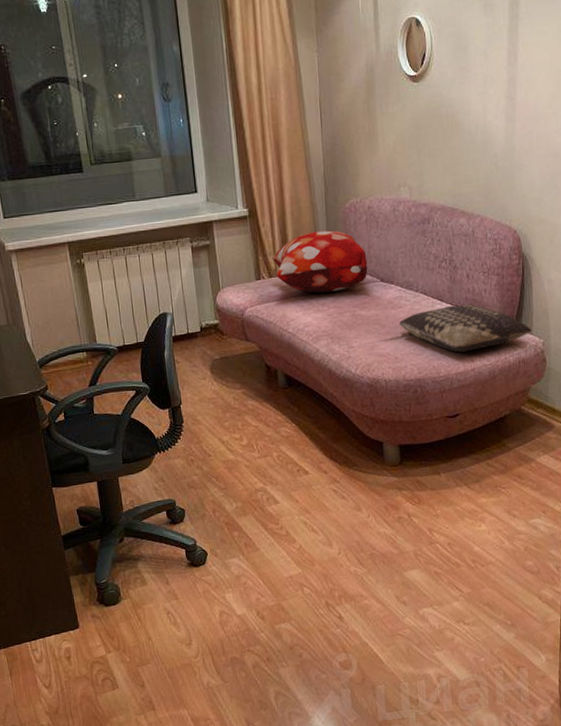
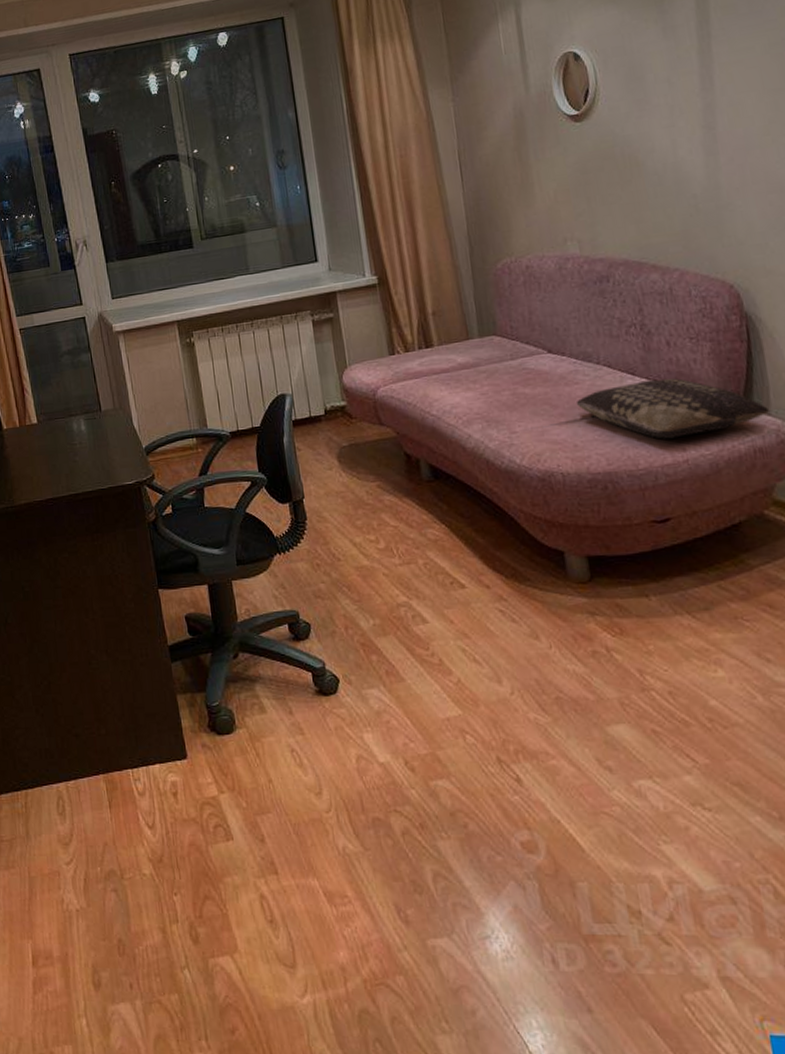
decorative pillow: present [272,230,368,293] -> none [408,295,530,369]

